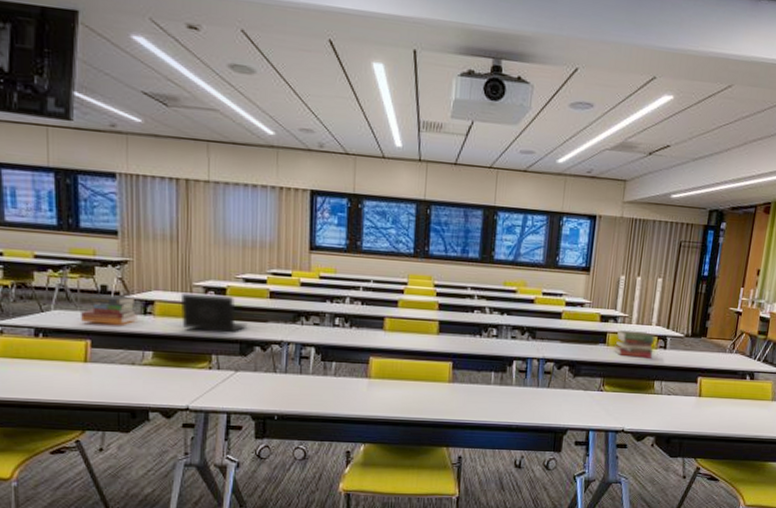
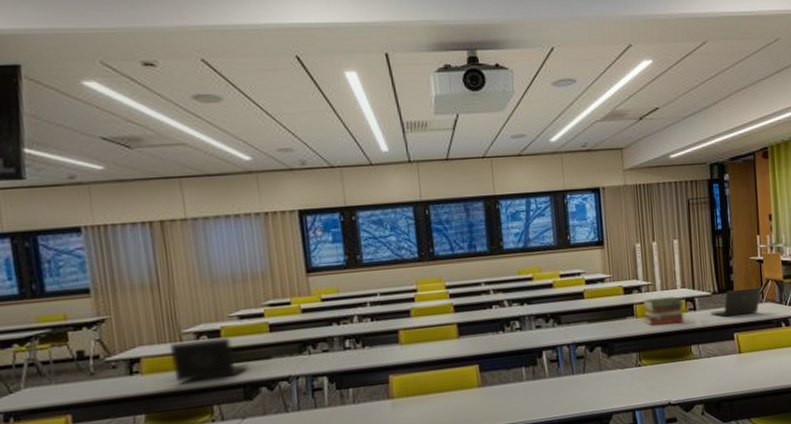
books: present [81,294,137,325] -> none [56,357,123,397]
laptop: none [679,336,734,362] -> present [710,287,762,317]

